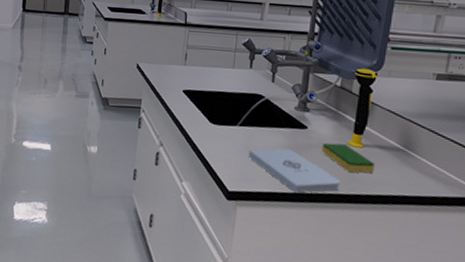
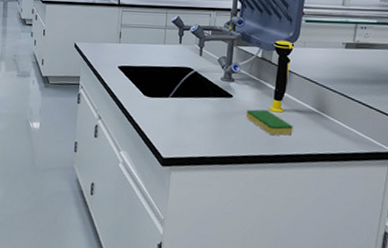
notepad: present [248,148,340,193] -> none [180,116,263,157]

